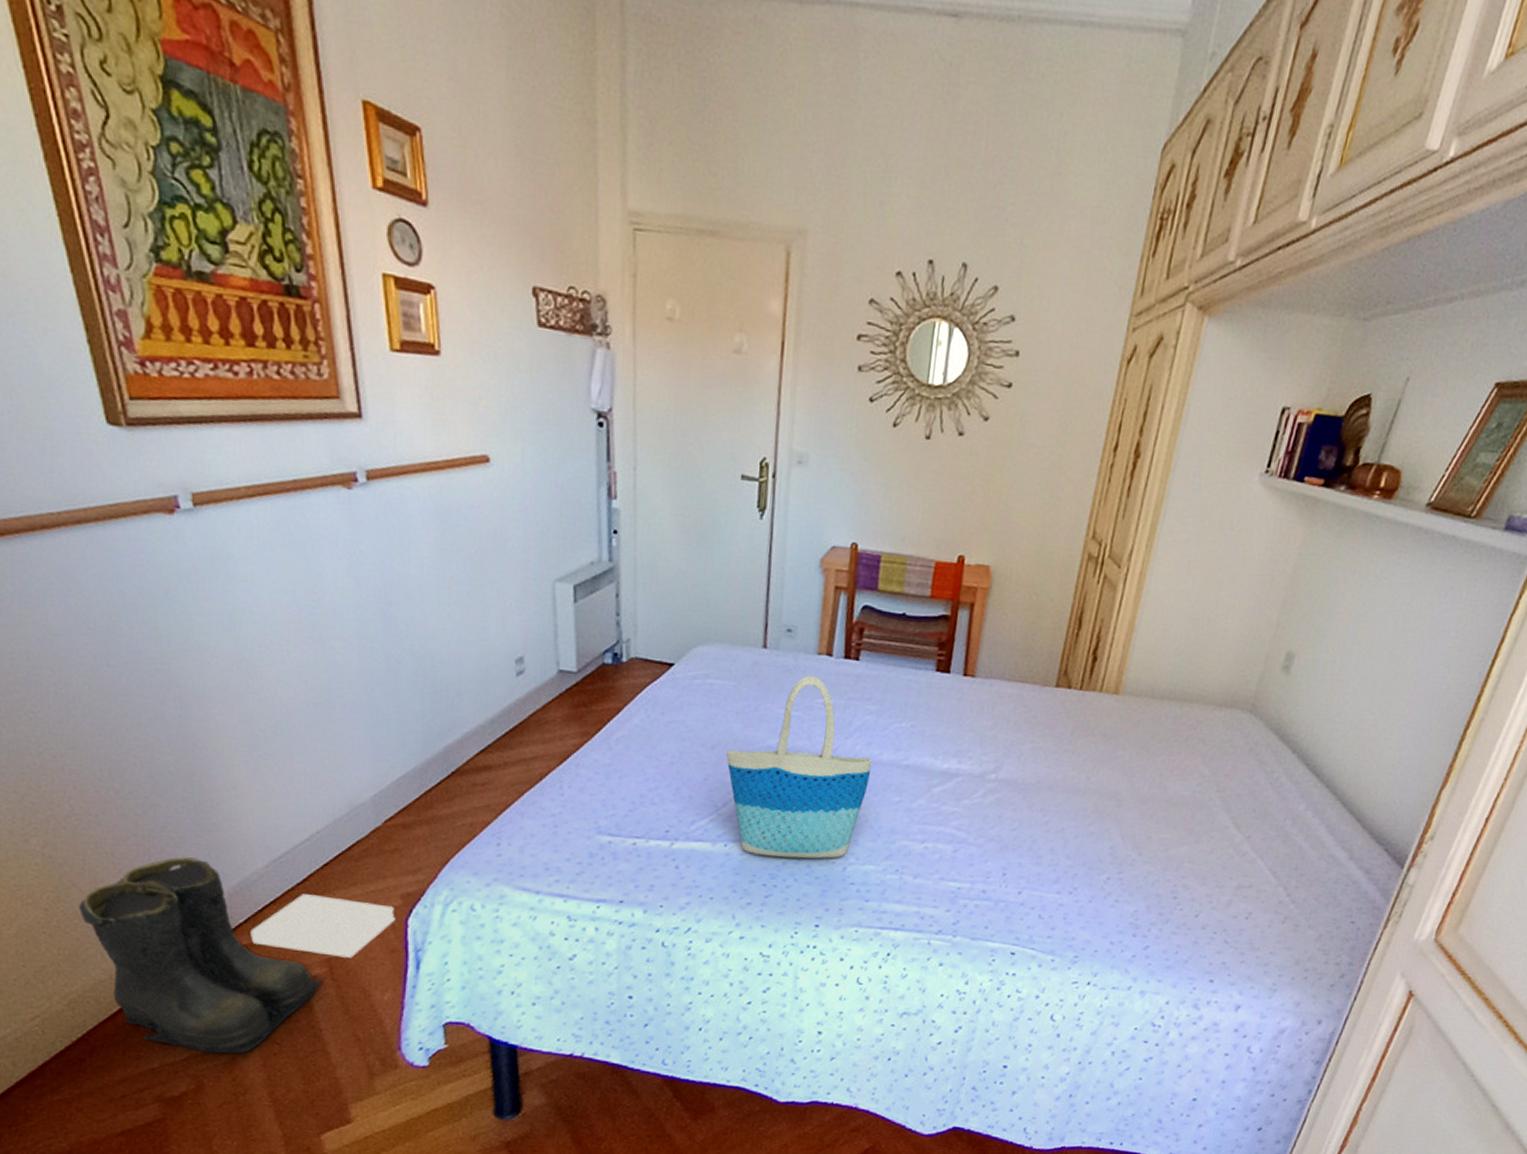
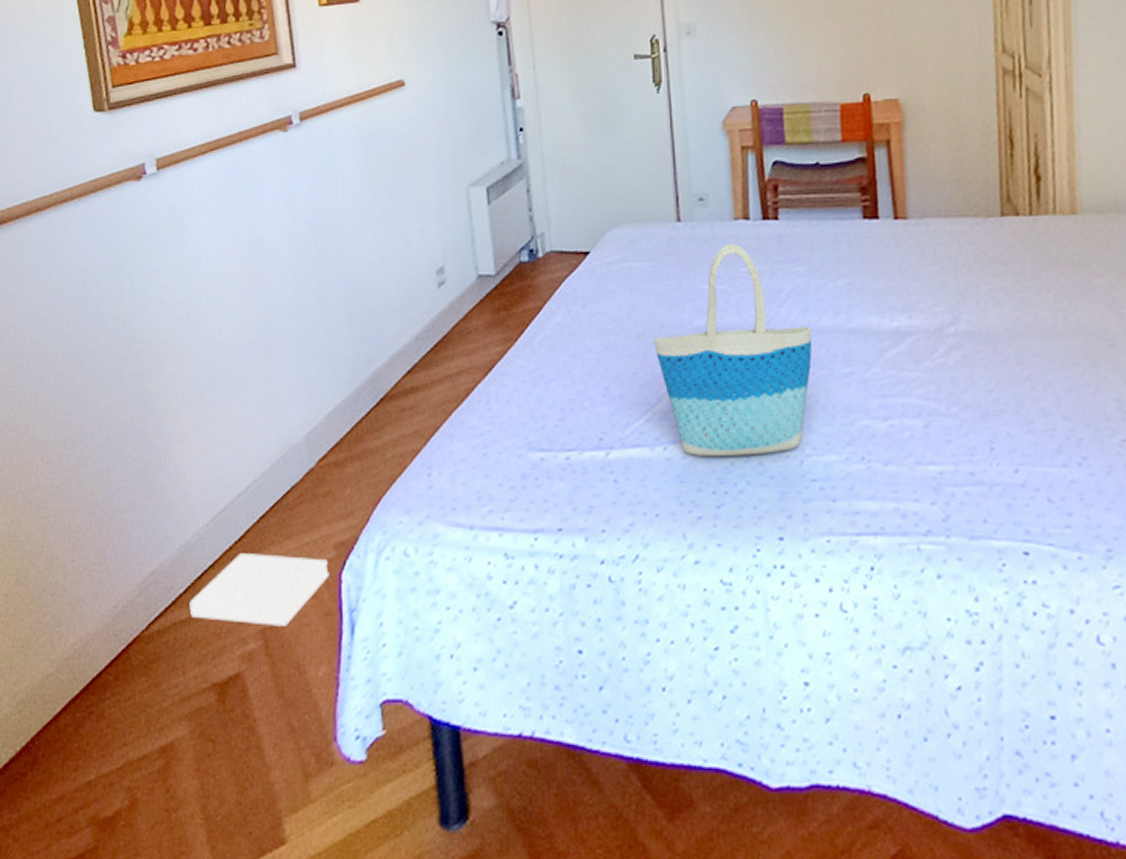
boots: present [79,857,323,1054] -> none [35,523,258,758]

